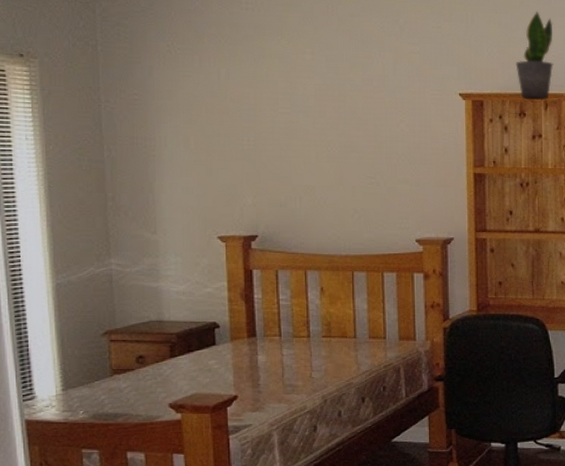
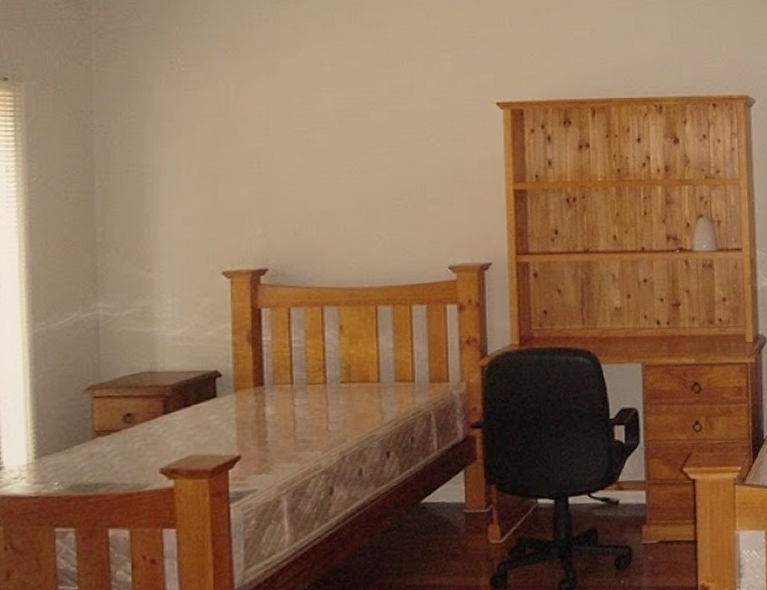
potted plant: present [515,11,554,100] -> none [559,11,601,107]

